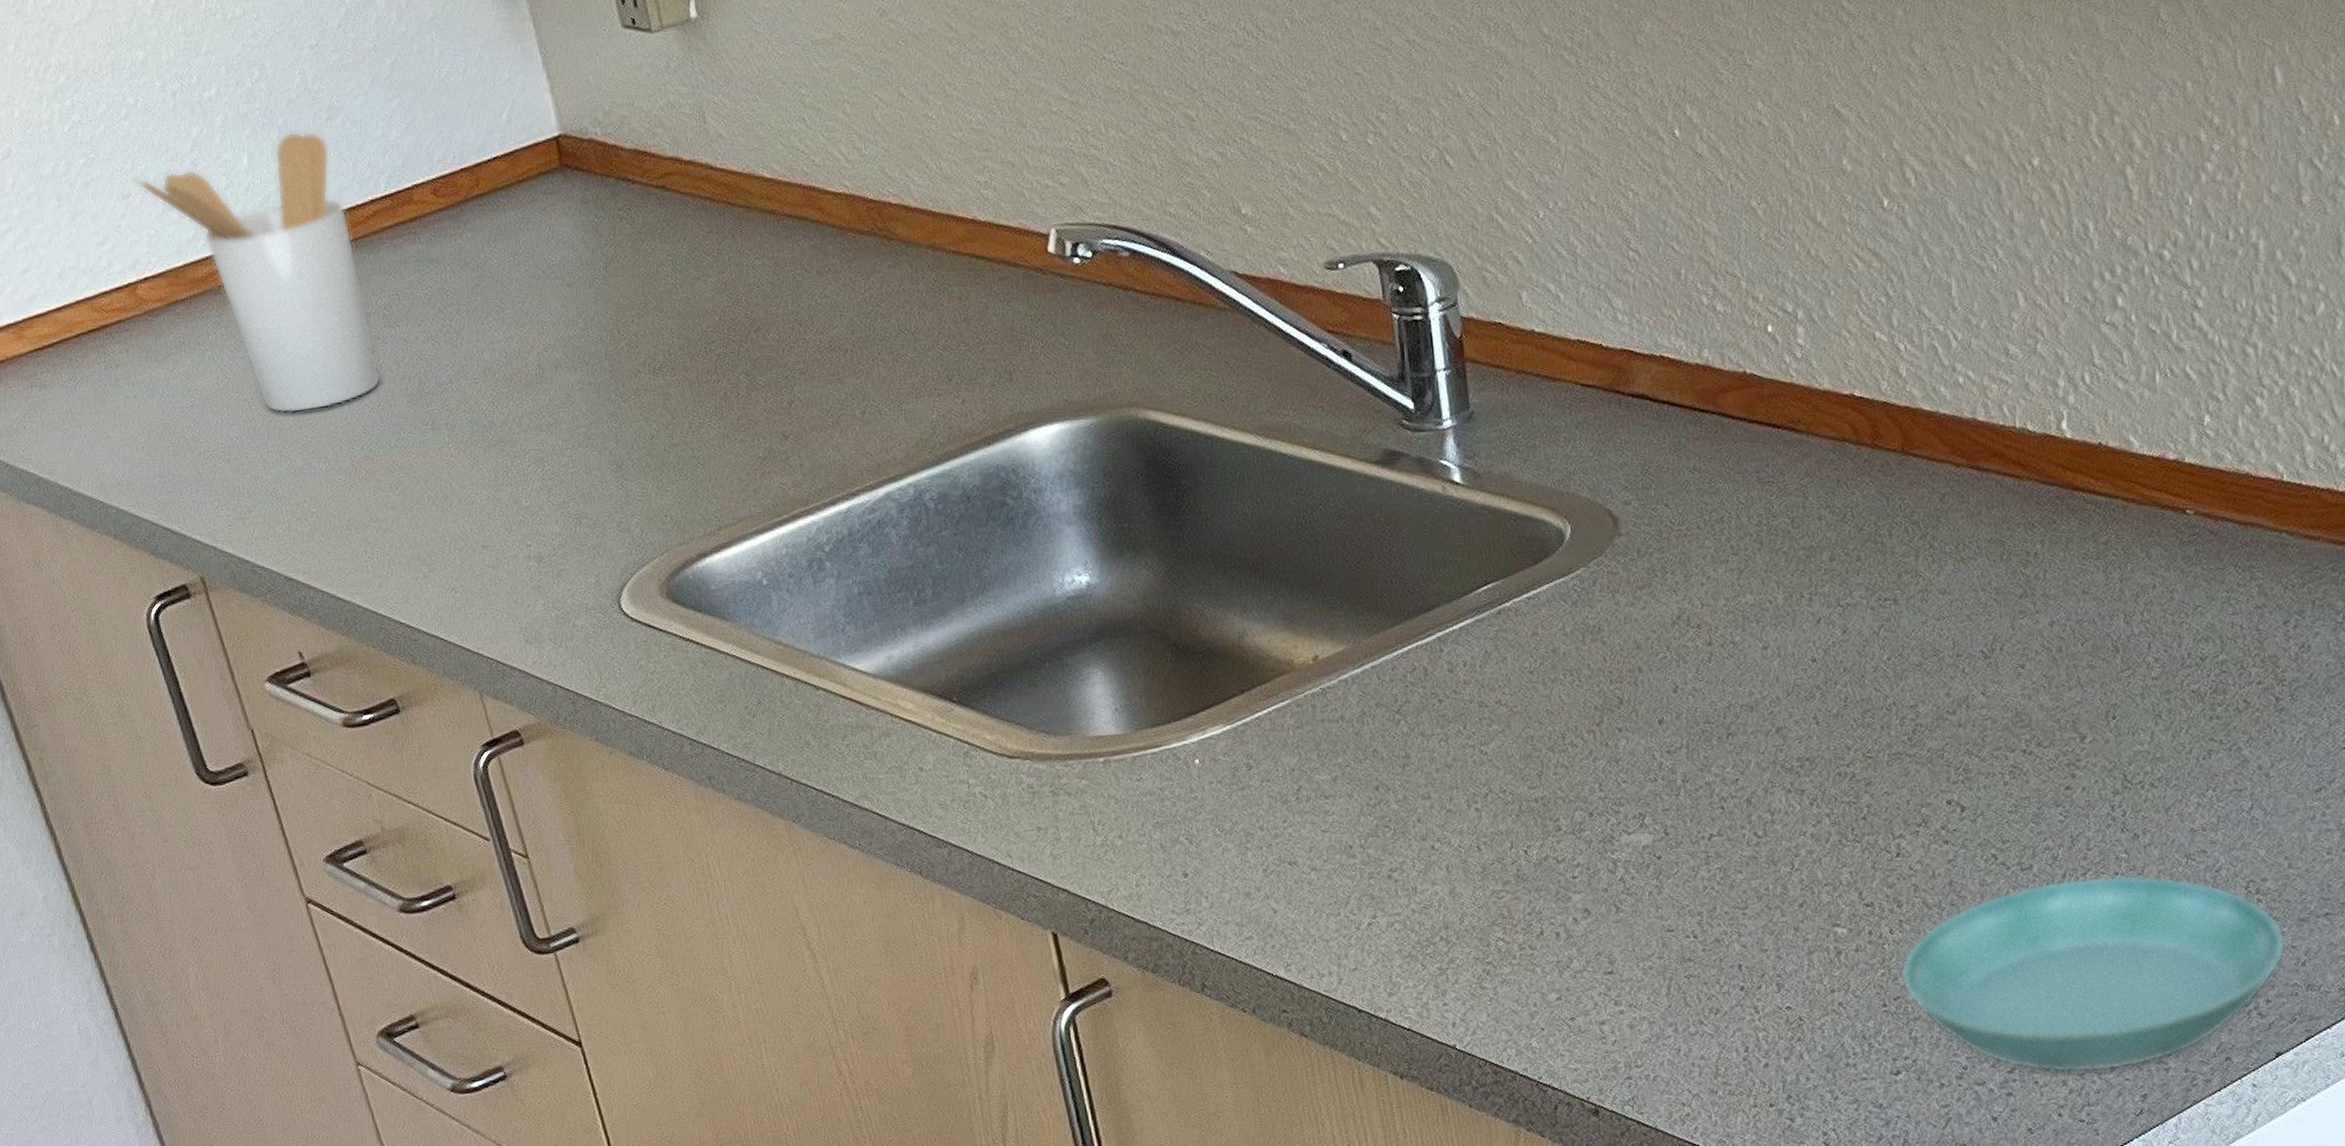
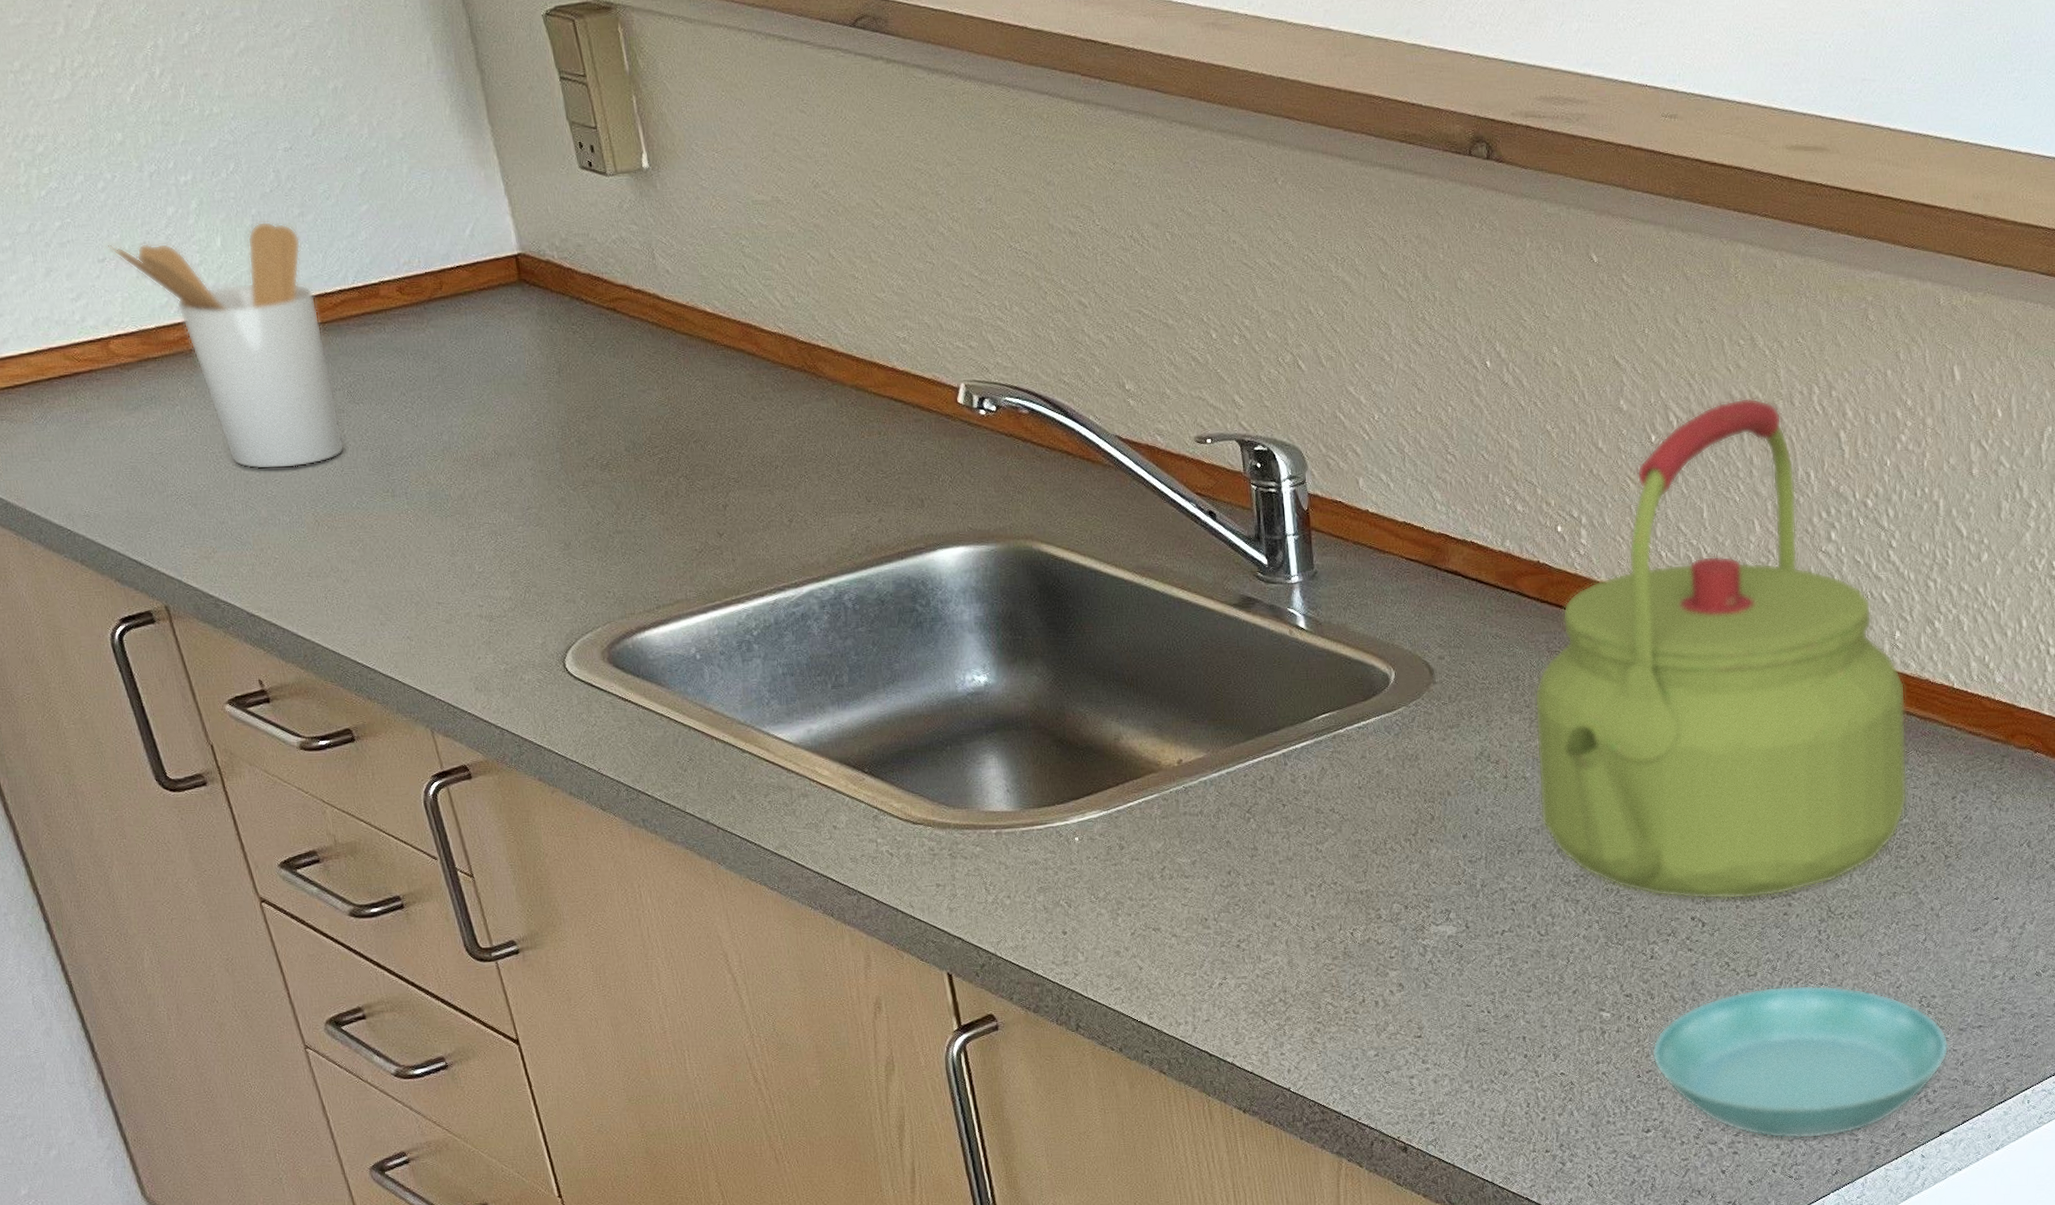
kettle: none [1743,136,2225,778] -> present [1534,397,1908,900]

